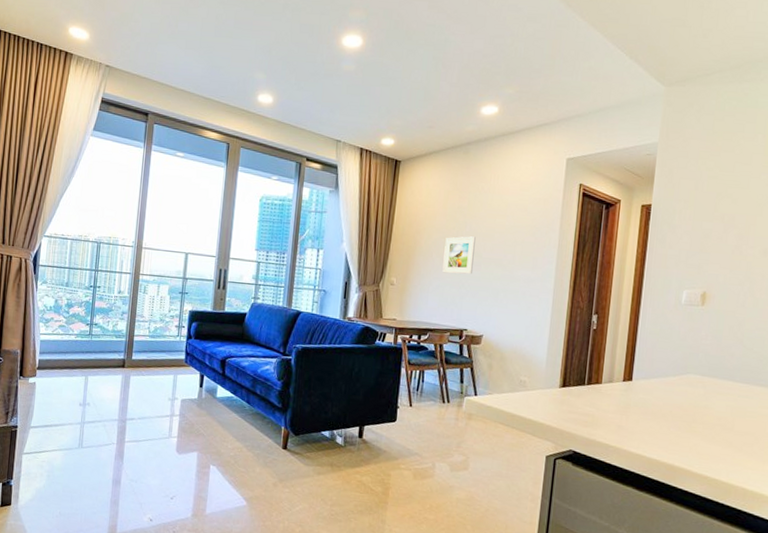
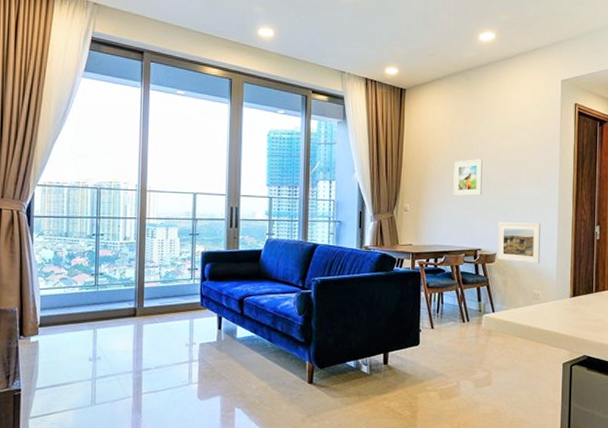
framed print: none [484,303,533,350] -> present [497,222,541,265]

